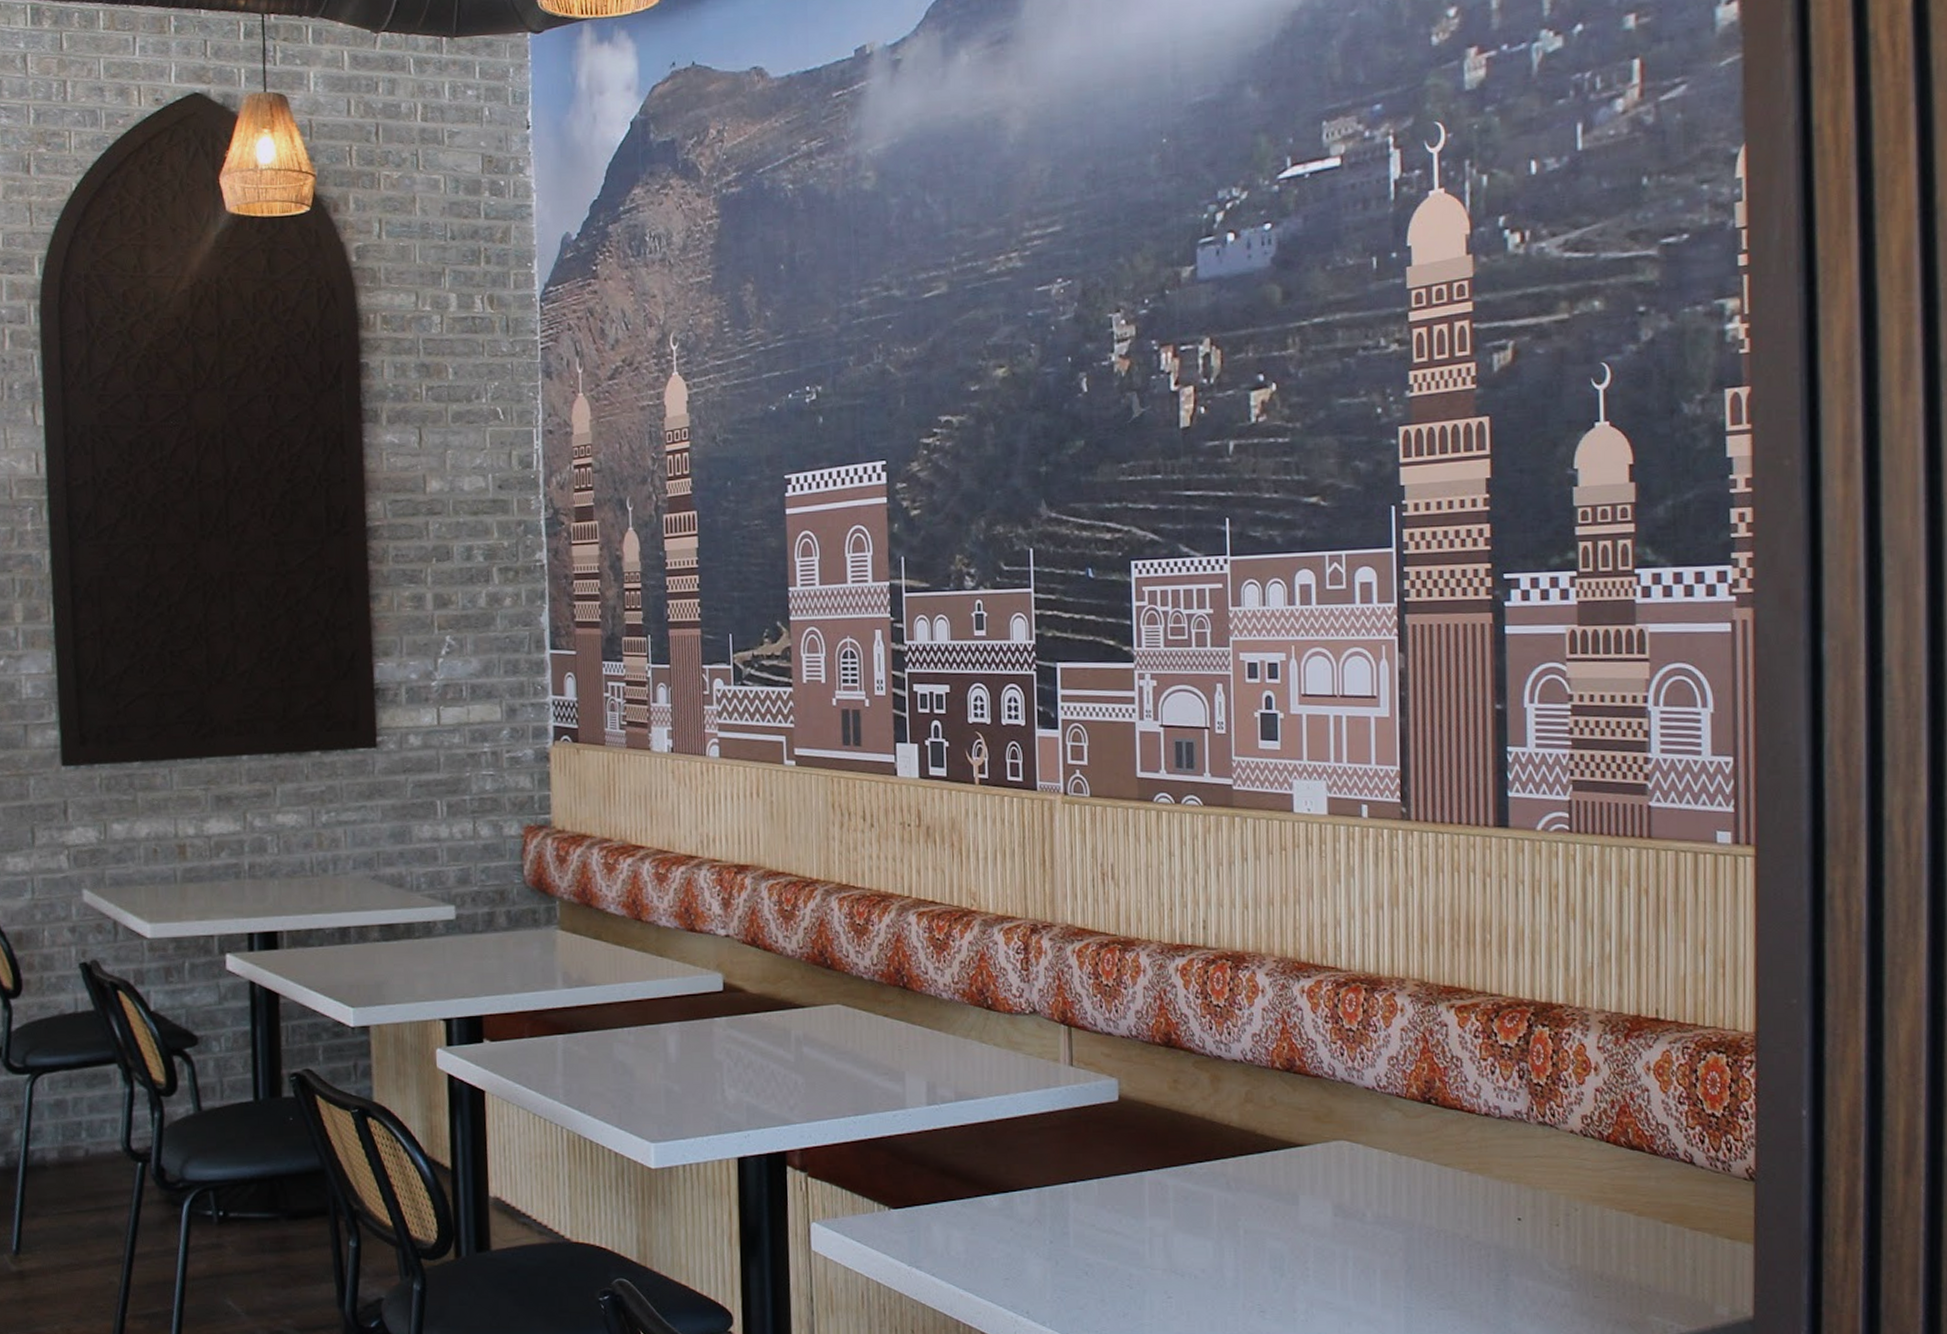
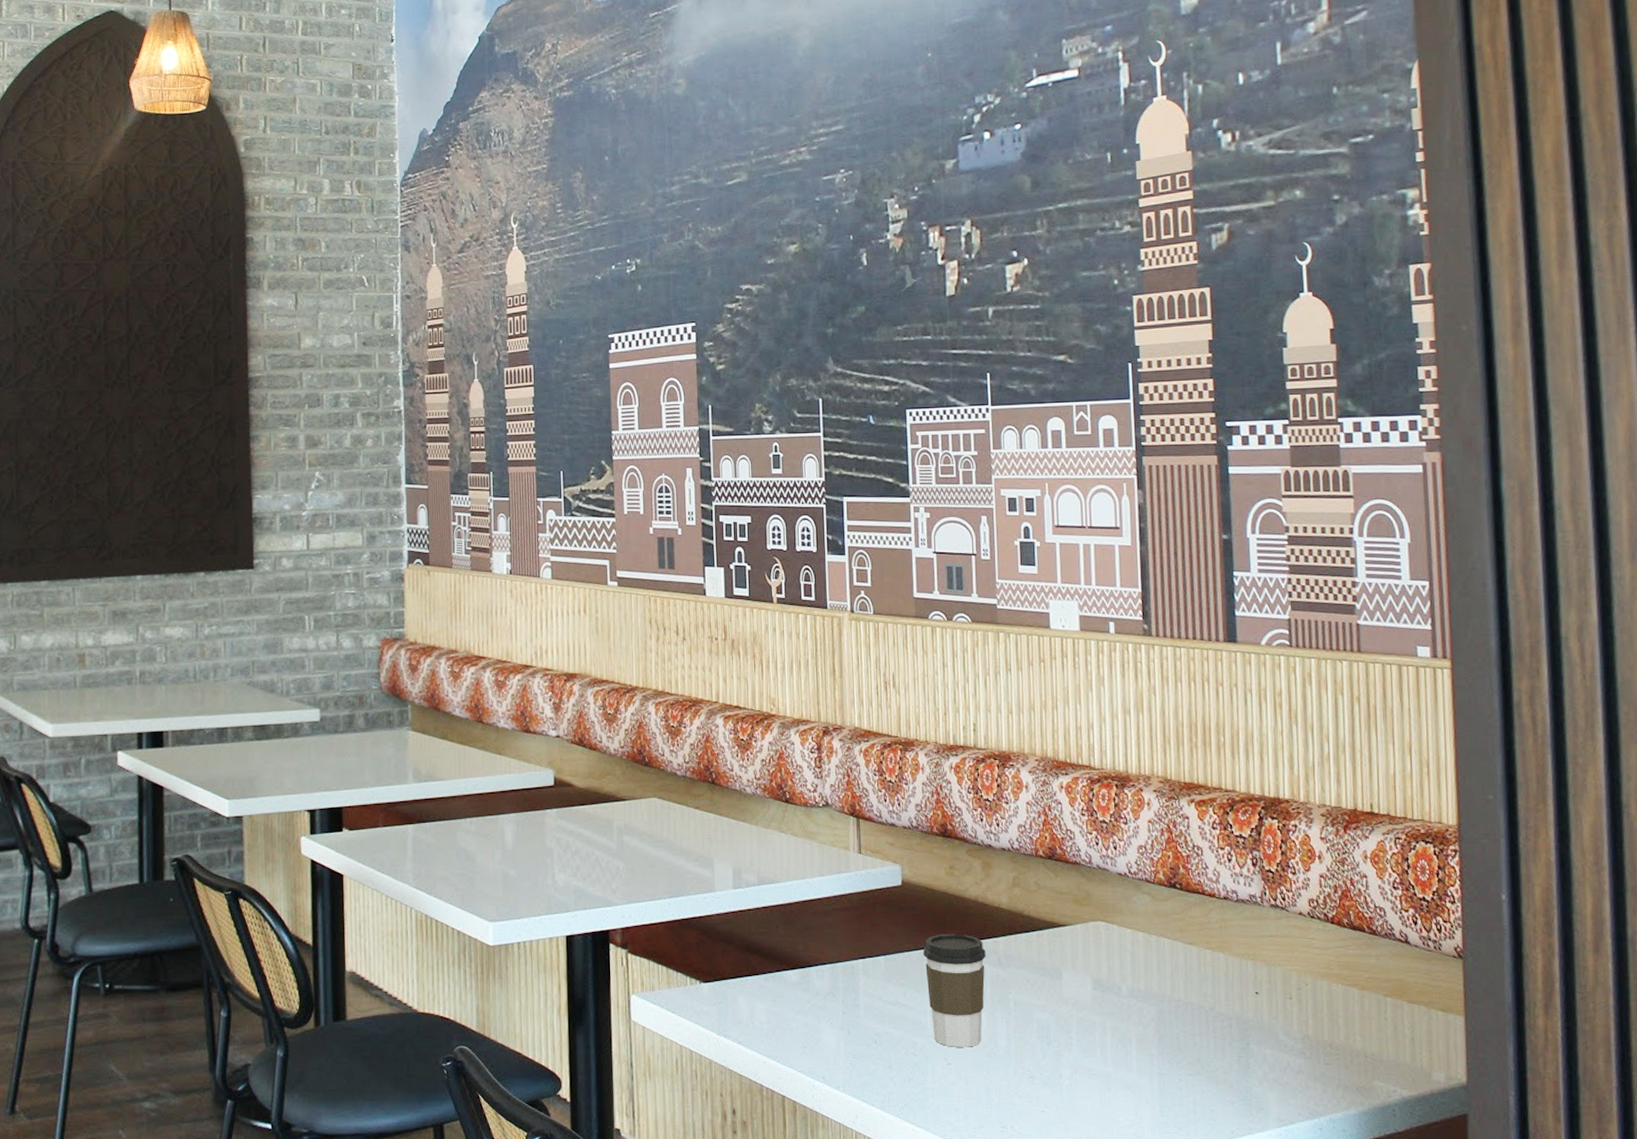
coffee cup: none [1142,1155,1213,1279] -> present [923,934,986,1047]

